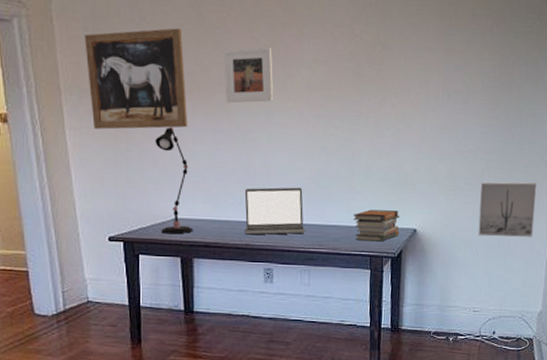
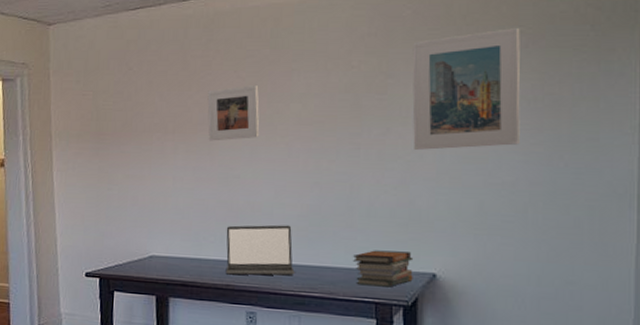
wall art: present [84,28,188,130] -> none [76,74,169,170]
desk lamp: present [155,127,193,235] -> none [136,166,170,272]
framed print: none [403,10,488,120] -> present [412,27,521,150]
wall art: present [478,182,537,237] -> none [523,219,609,289]

